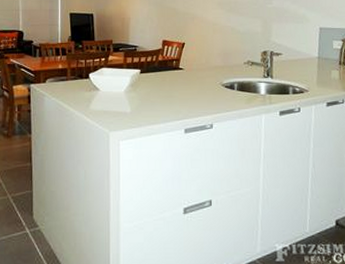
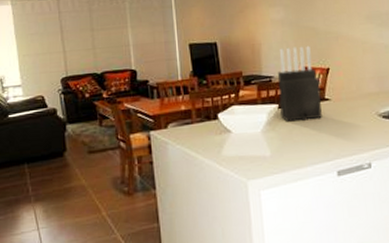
knife block: none [141,23,177,85] -> present [277,45,322,122]

